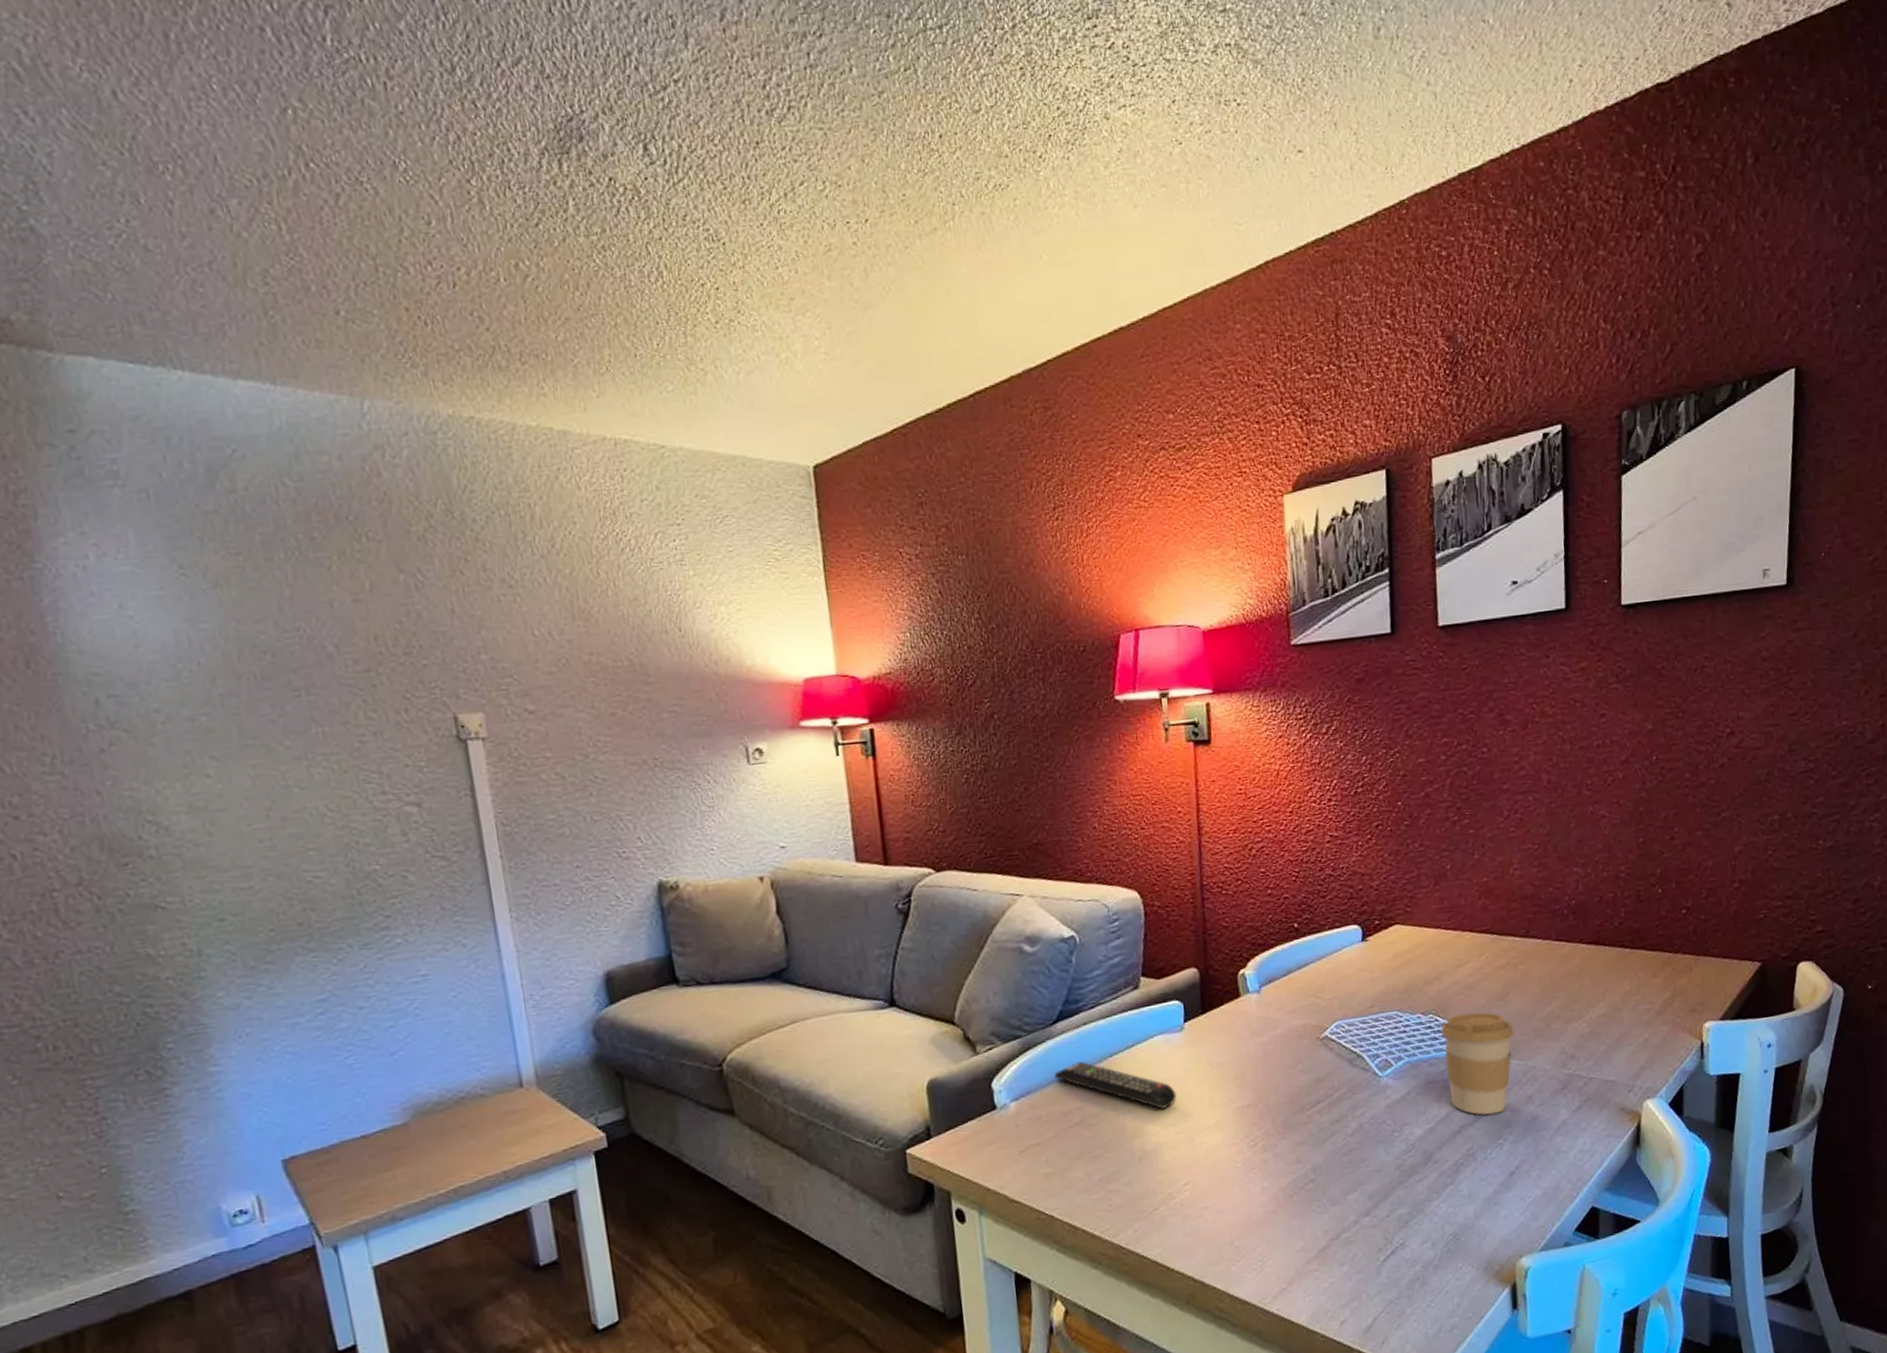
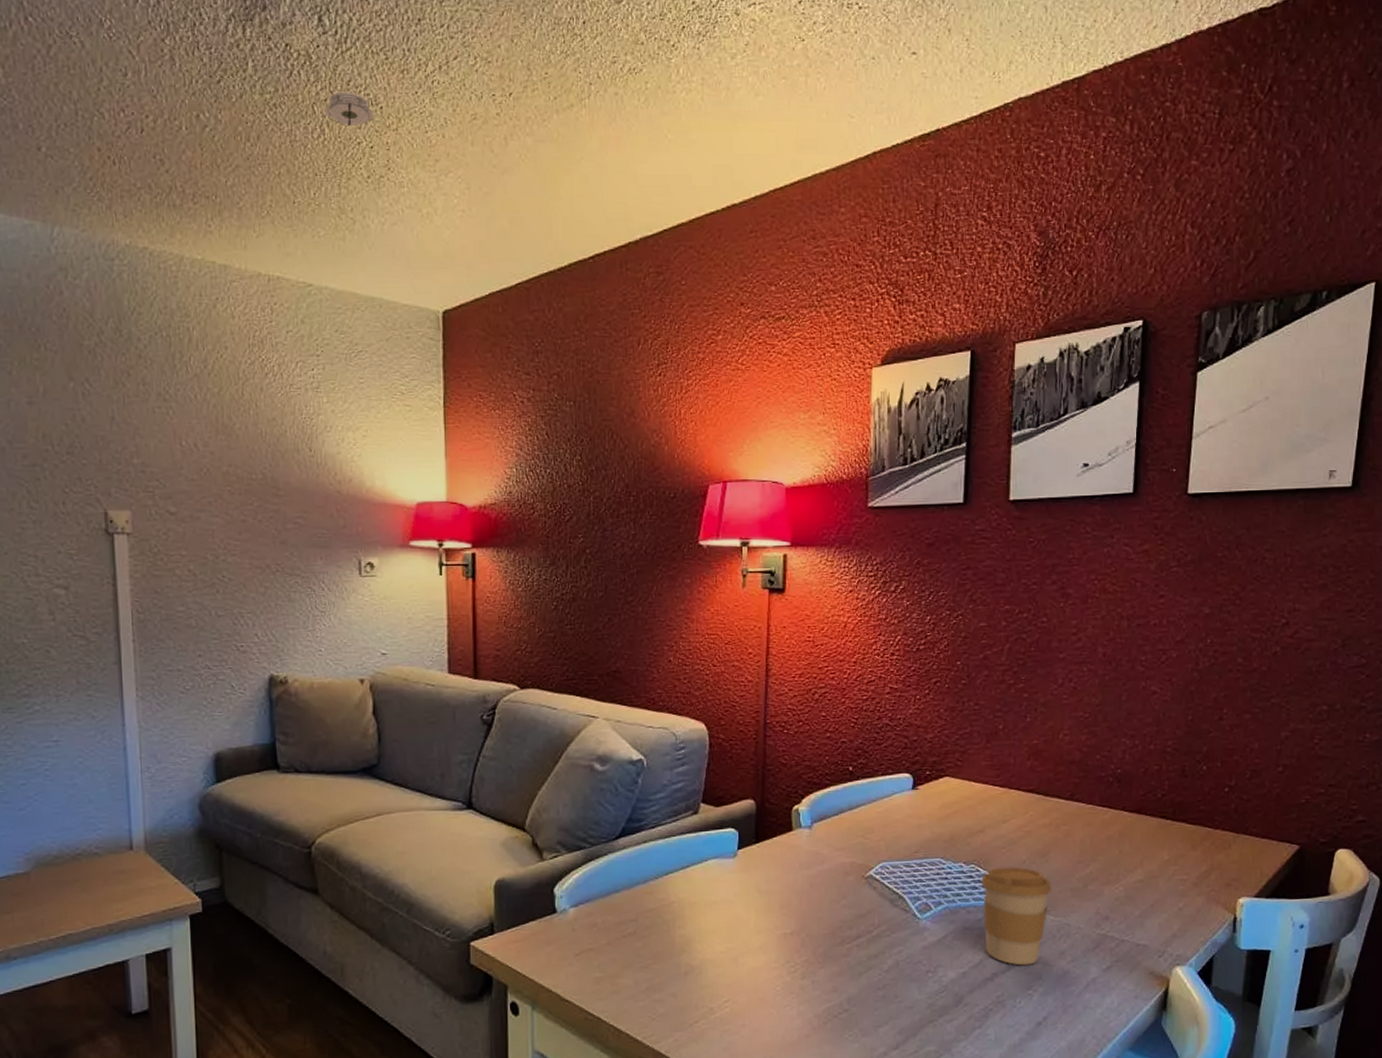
smoke detector: none [660,228,717,266] -> present [323,91,374,126]
remote control: present [1054,1061,1177,1109] -> none [612,876,725,928]

